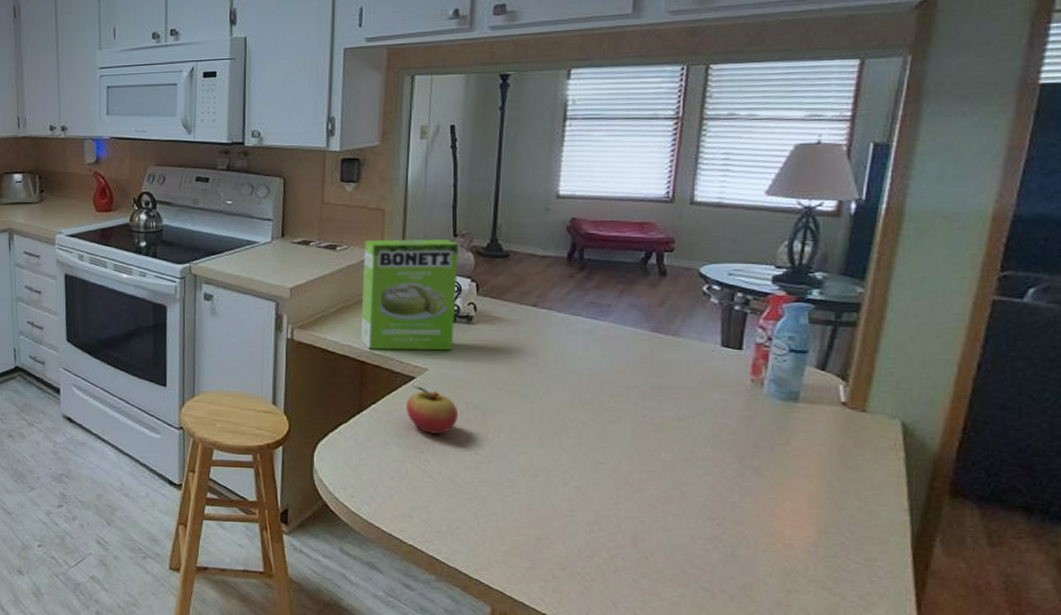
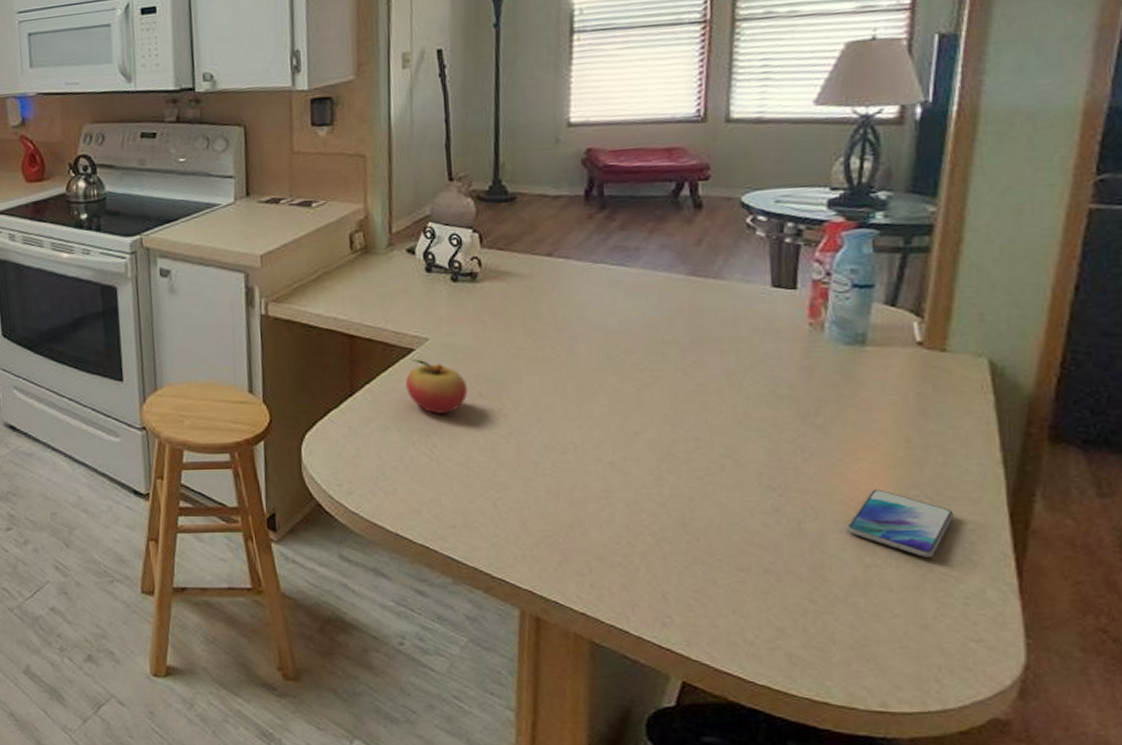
cake mix box: present [361,240,460,351] -> none [344,185,457,321]
smartphone: none [774,525,865,587] -> present [847,489,954,557]

